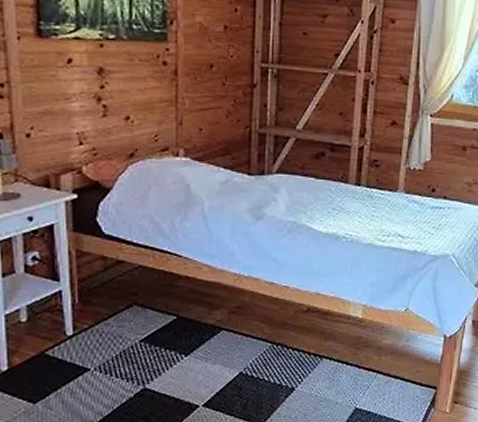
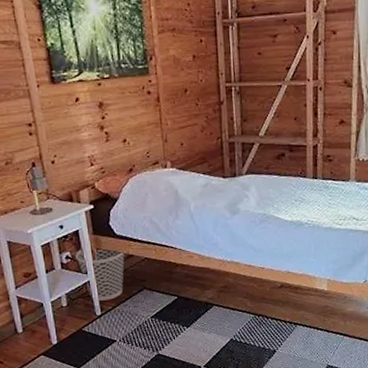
wastebasket: none [46,247,114,317] -> present [75,247,125,301]

